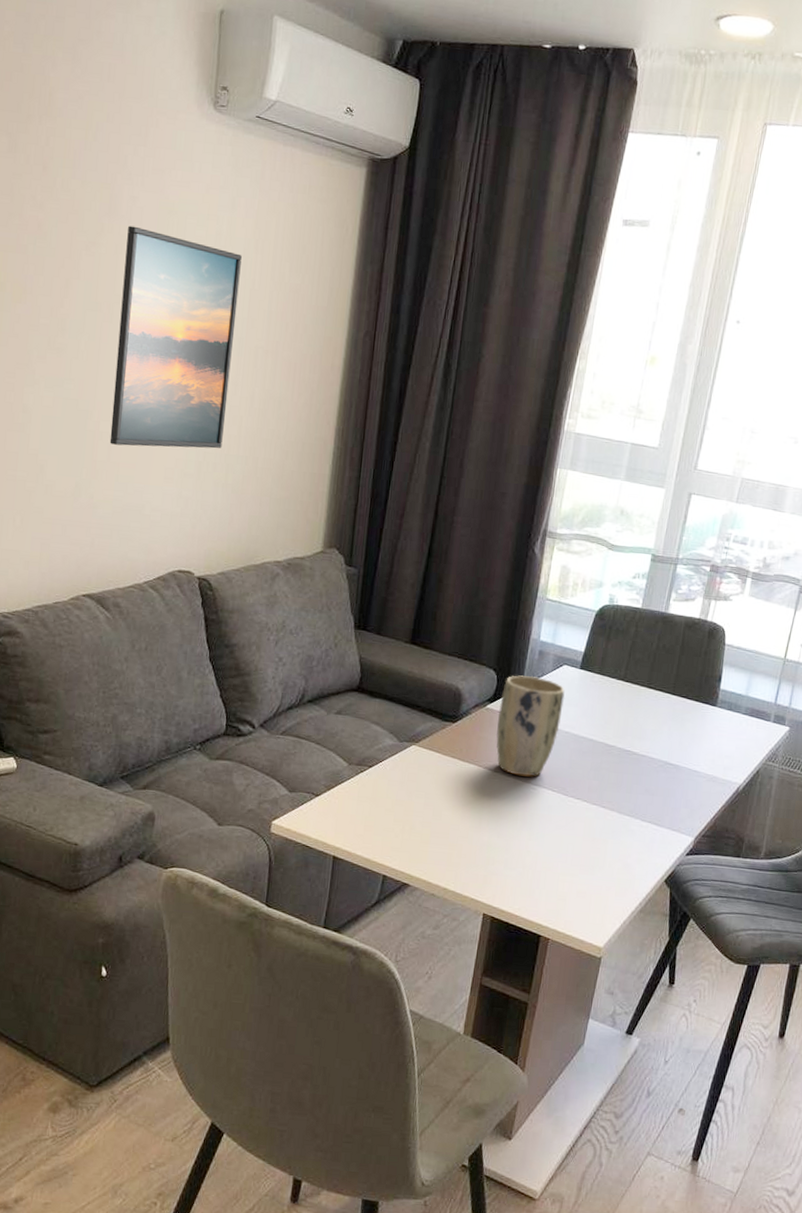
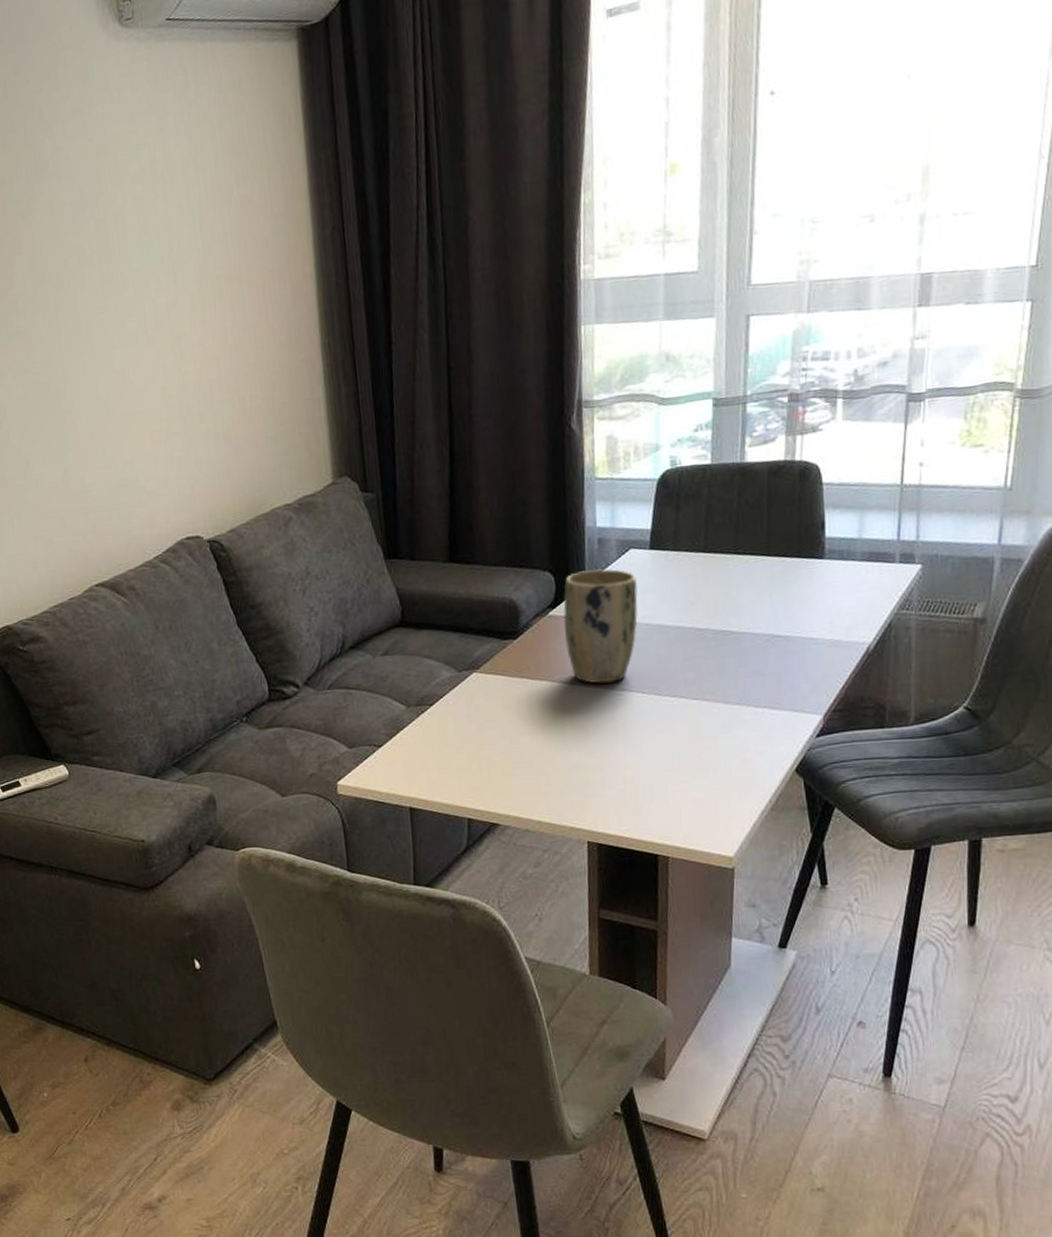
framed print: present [109,225,242,449] -> none [59,178,204,421]

